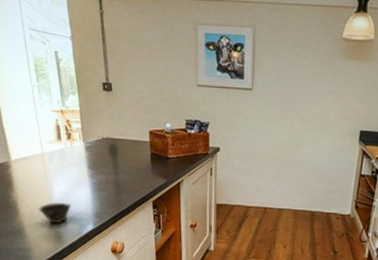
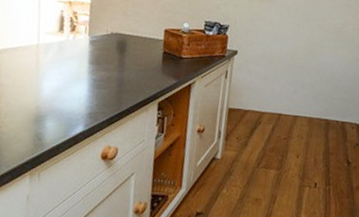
cup: present [39,202,71,225] -> none [20,99,61,125]

